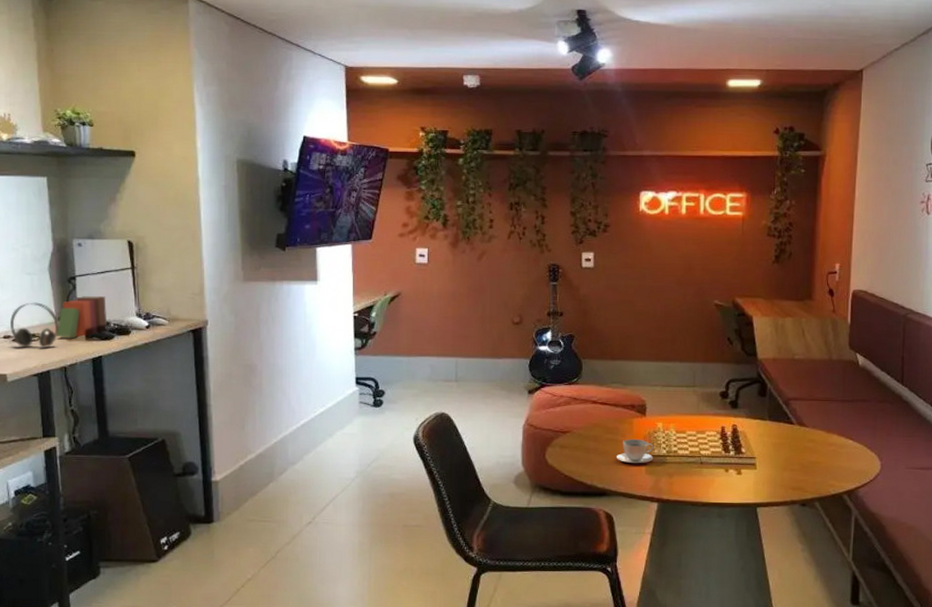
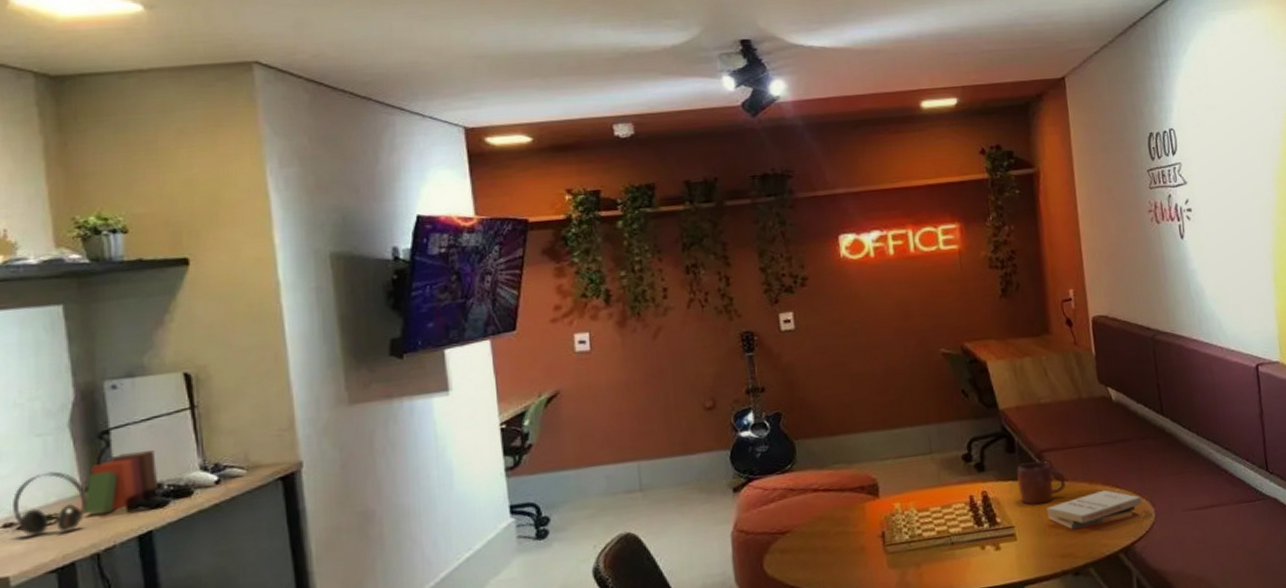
teacup: present [616,438,654,464] -> none [849,526,896,559]
mug: none [764,406,807,443] -> present [1016,460,1066,505]
books: none [786,439,871,469] -> present [1047,489,1142,530]

